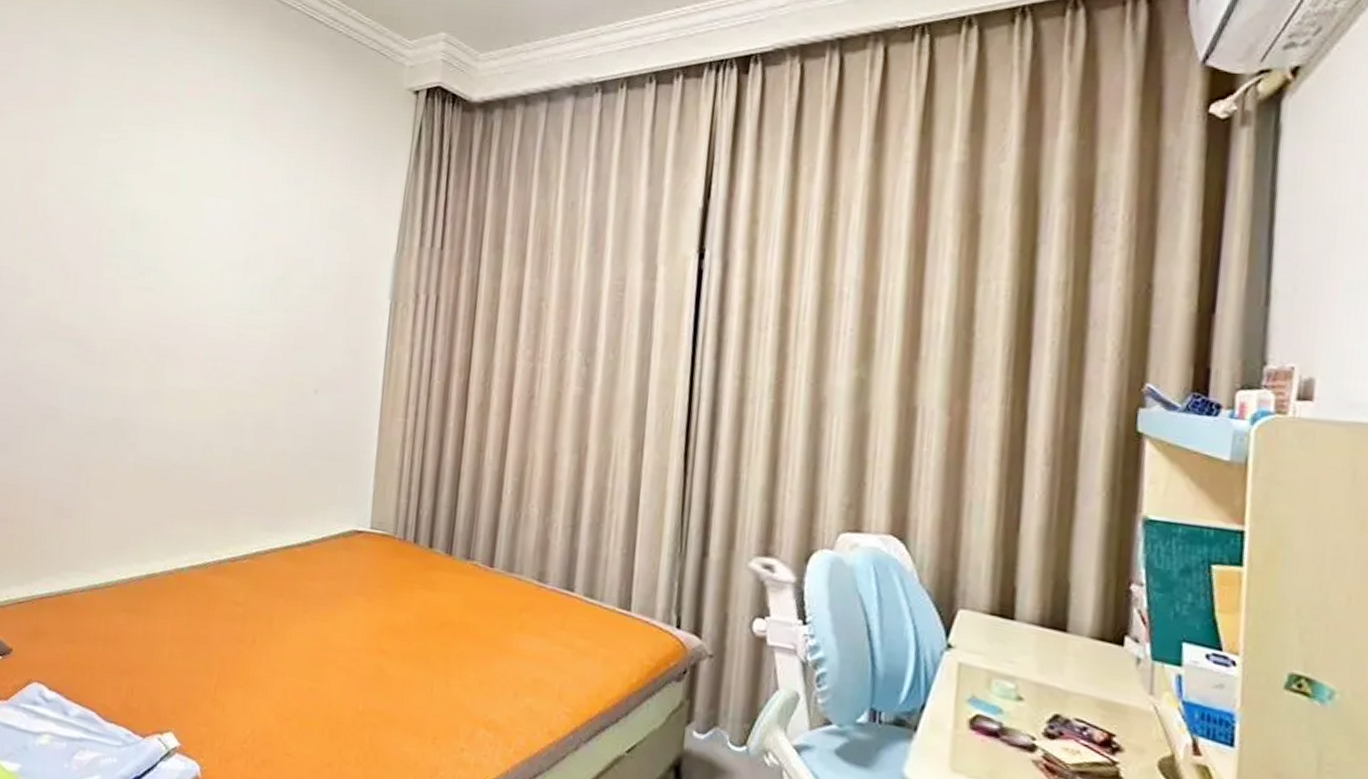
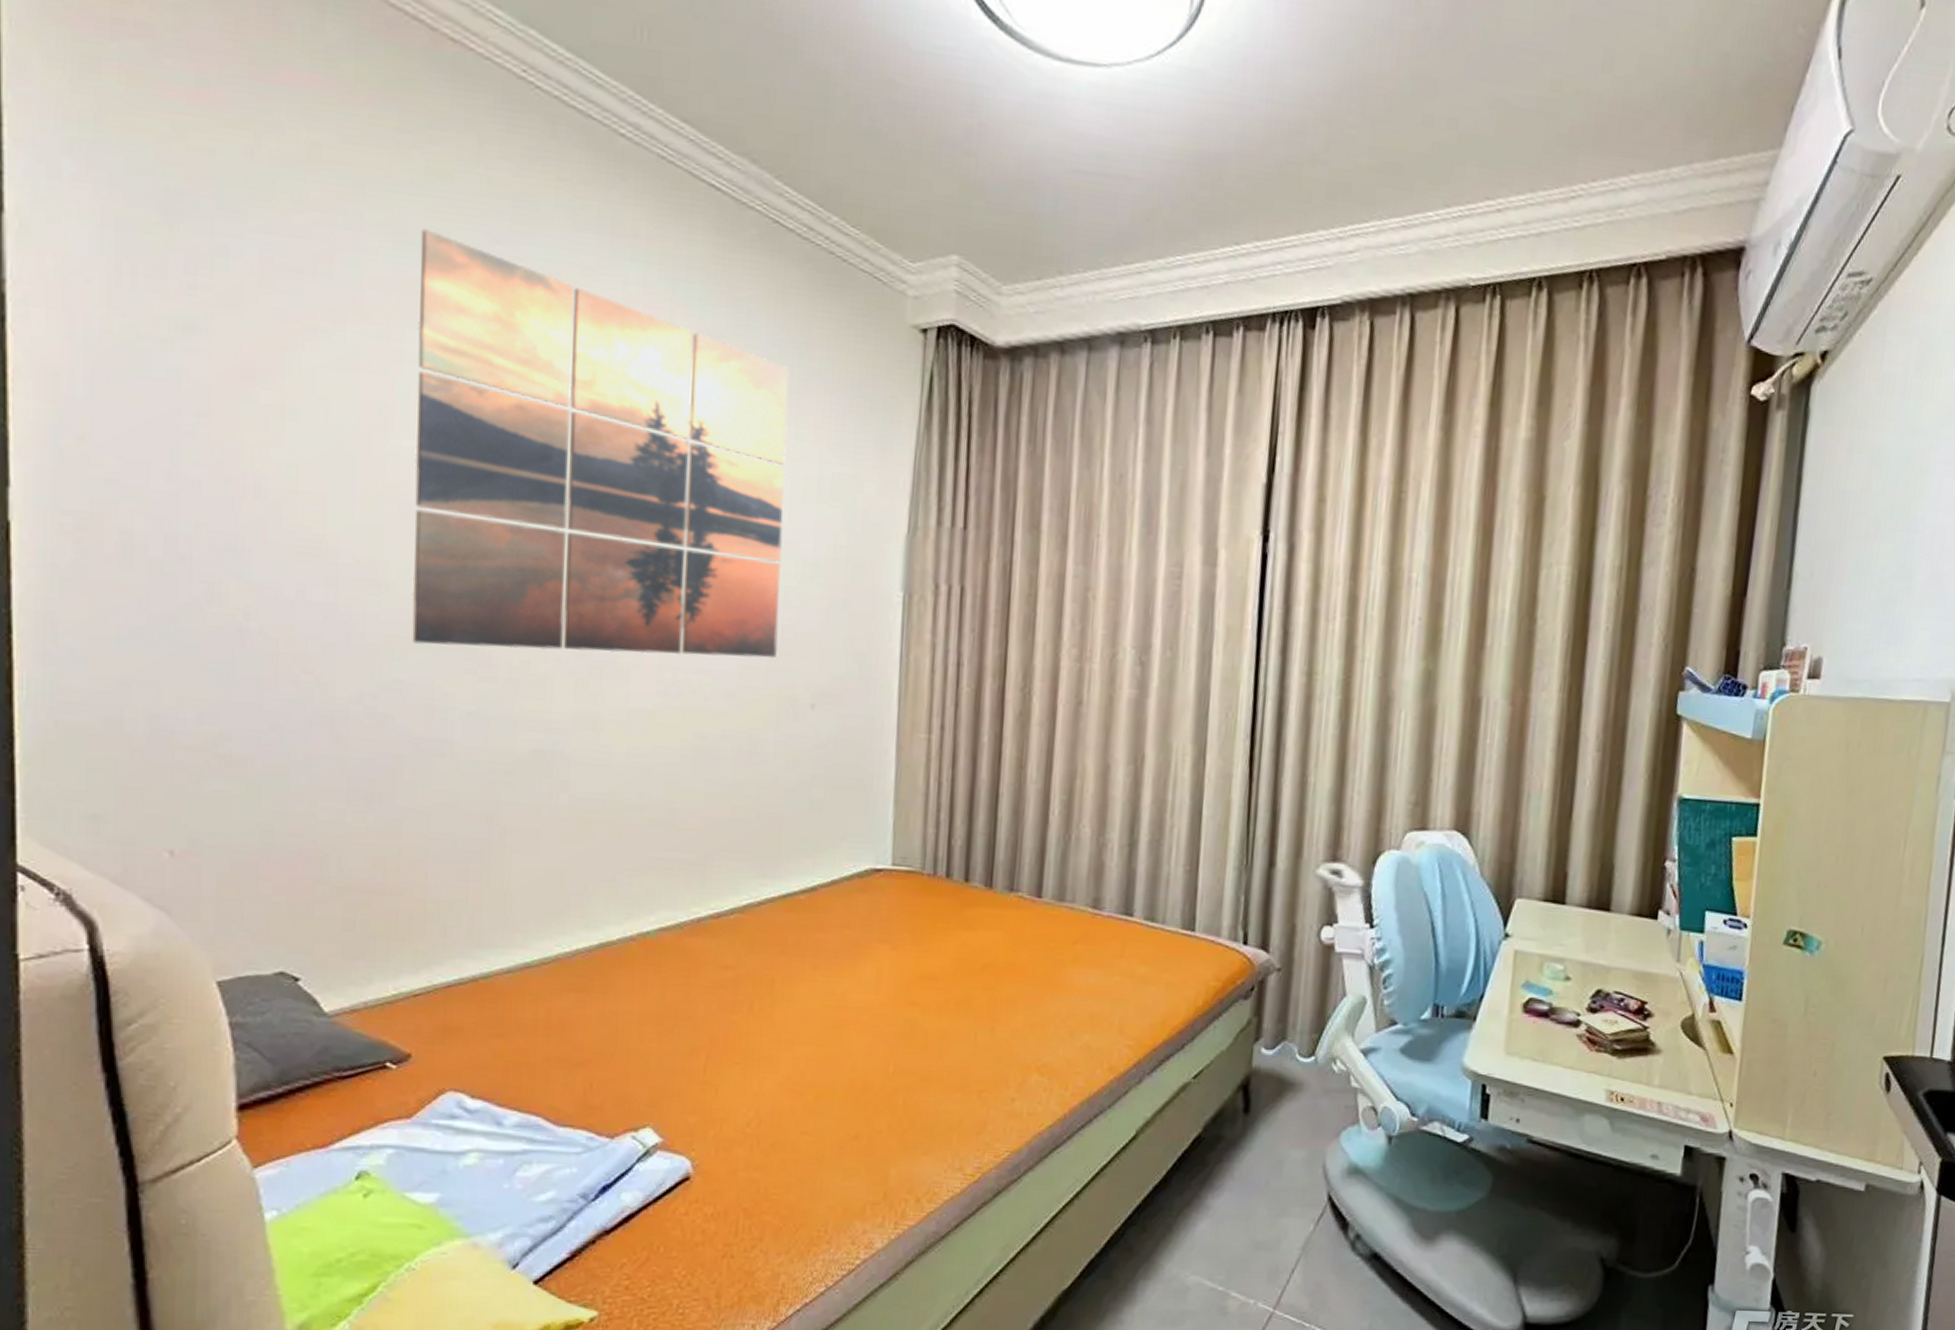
wall art: none [42,40,314,352] -> present [412,229,790,659]

